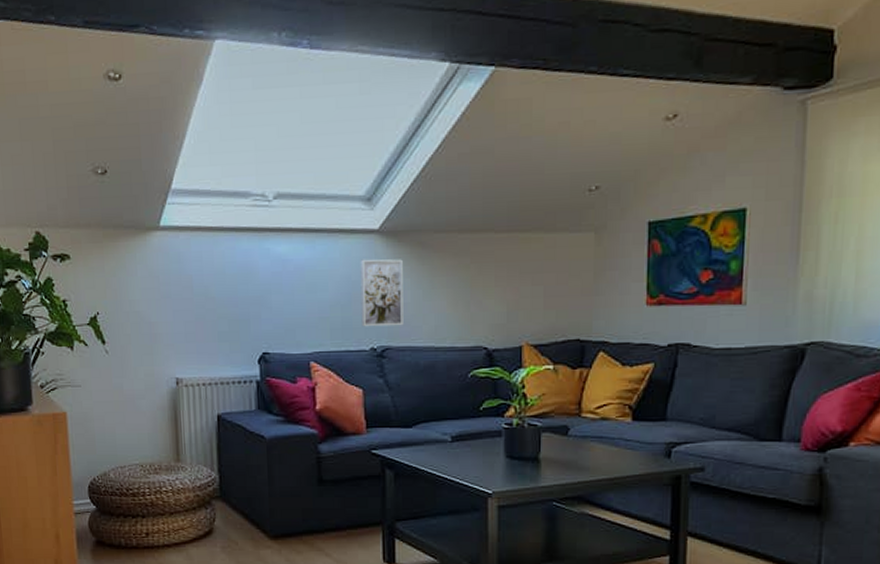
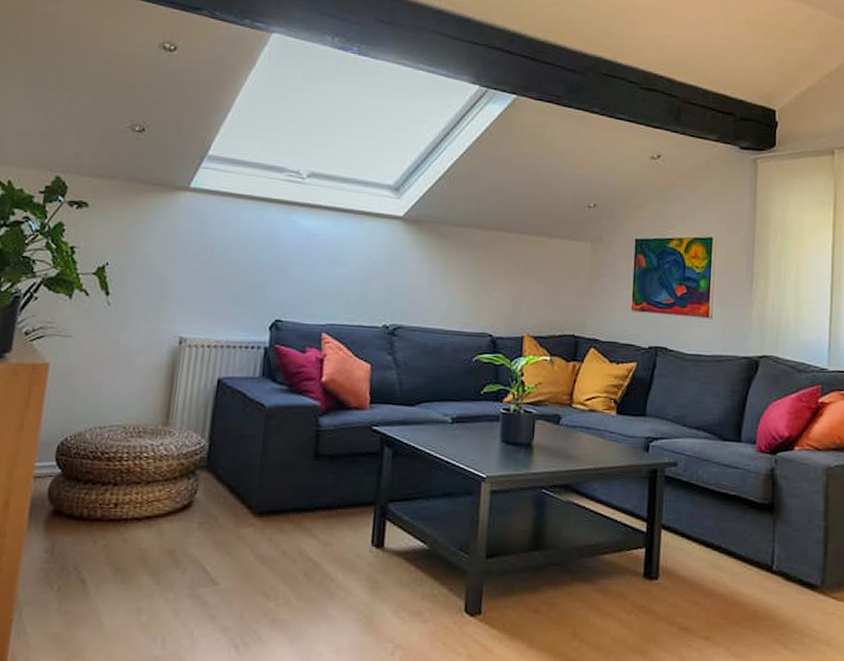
wall art: present [360,259,404,327] -> none [376,241,422,307]

